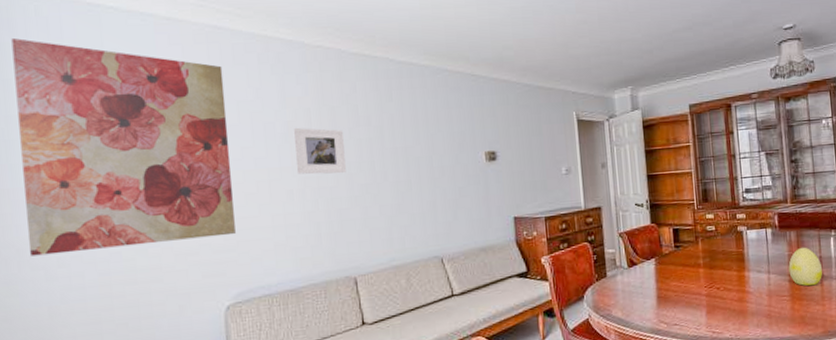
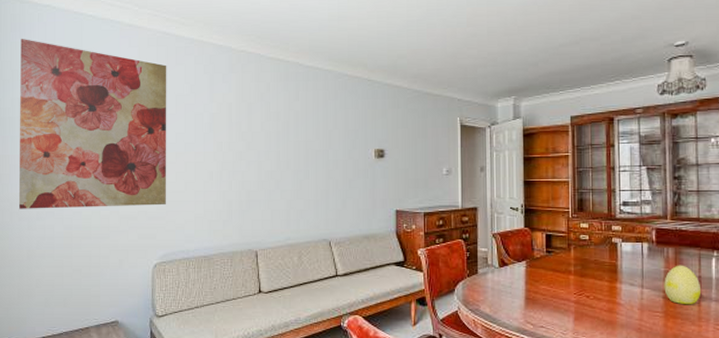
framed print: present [294,127,346,174] -> none [217,119,256,161]

